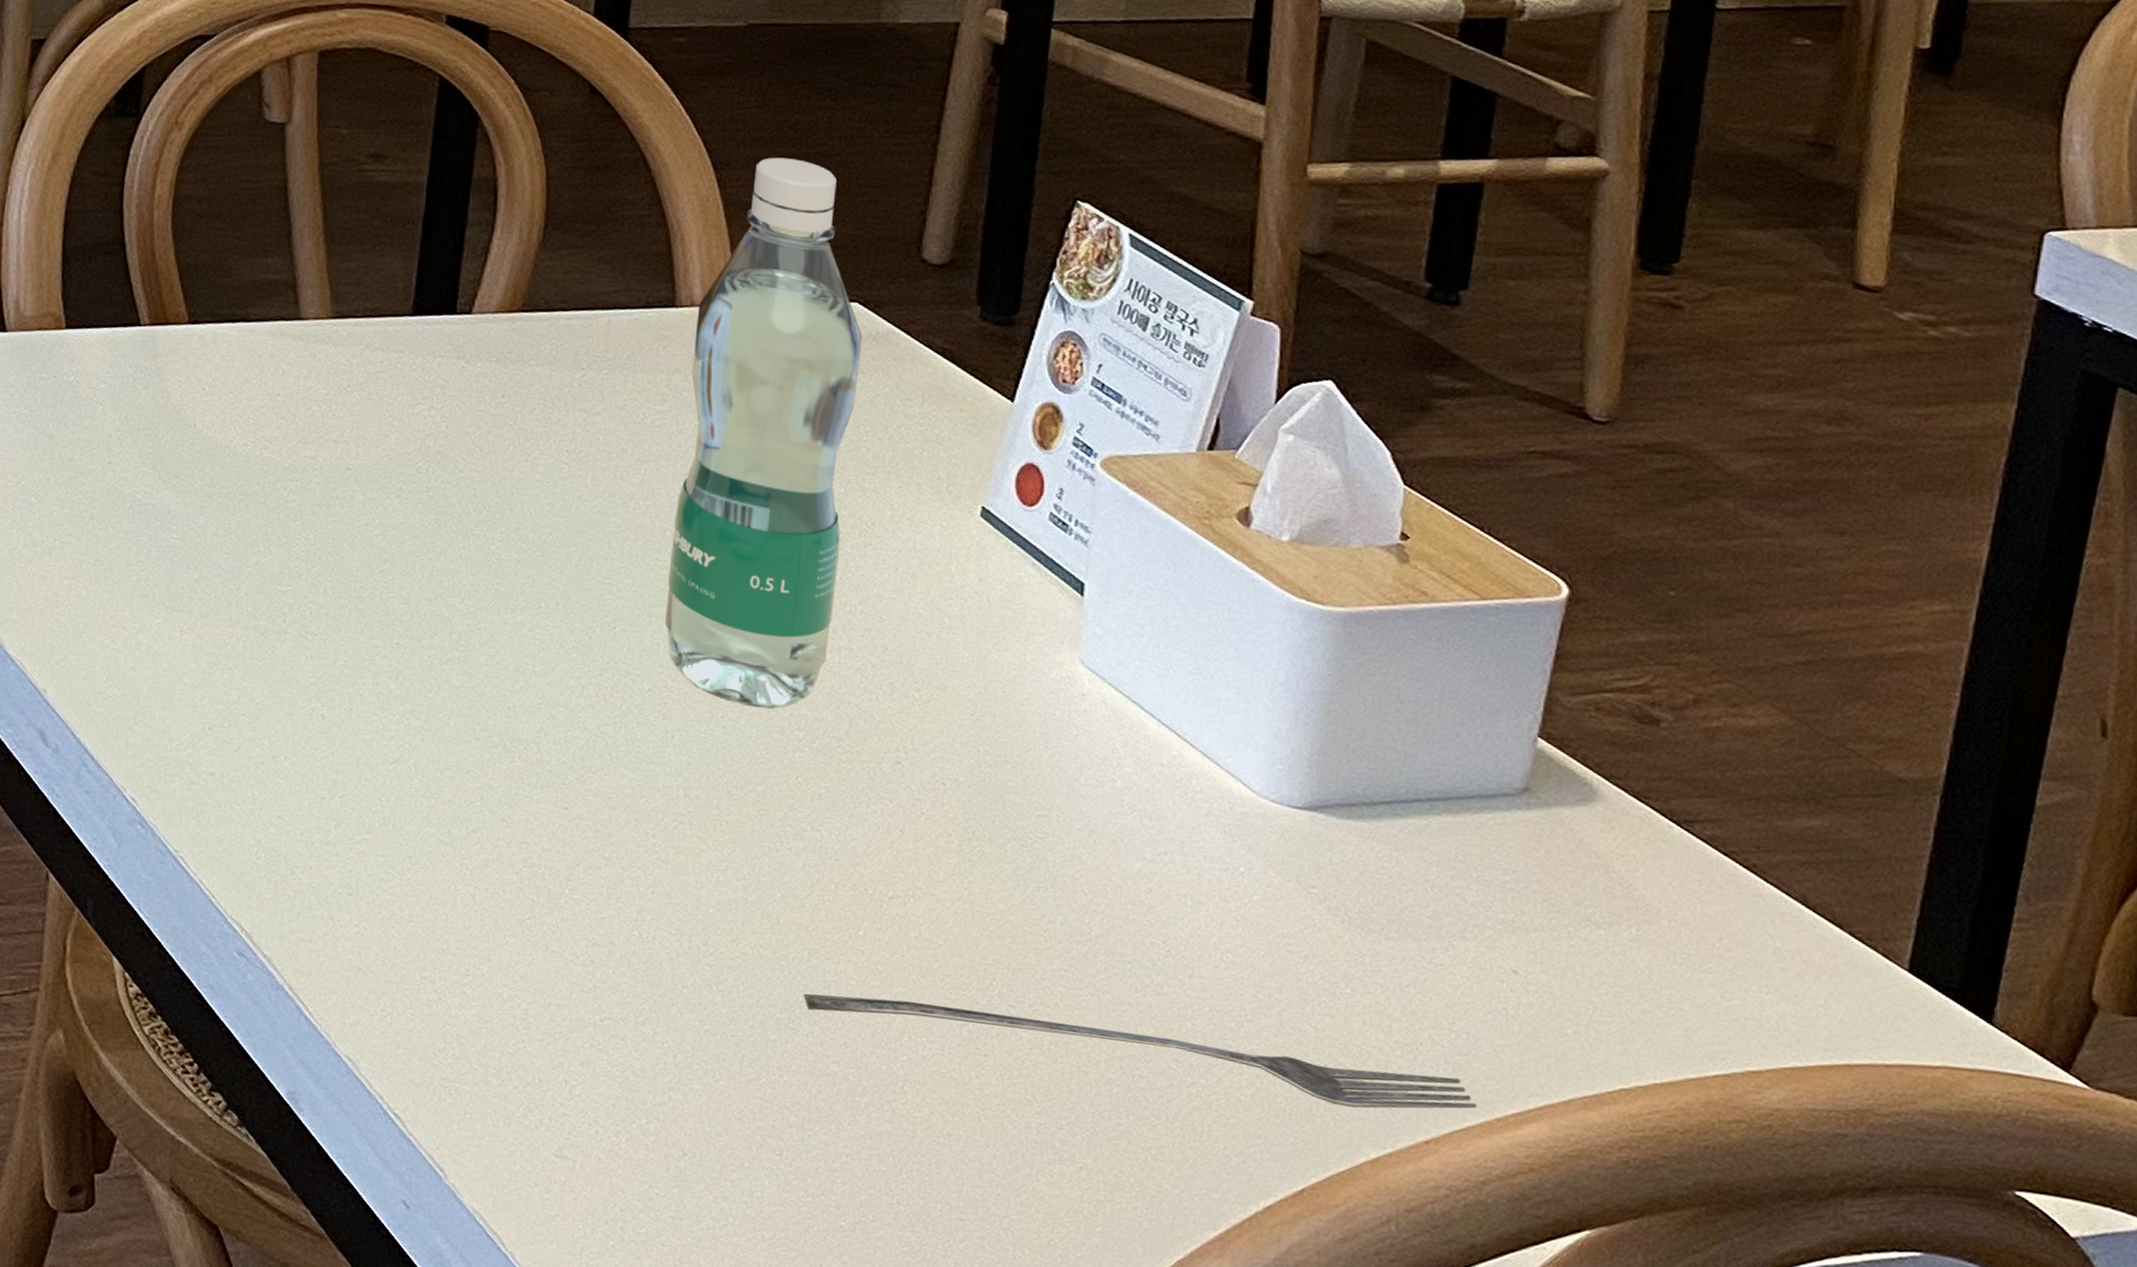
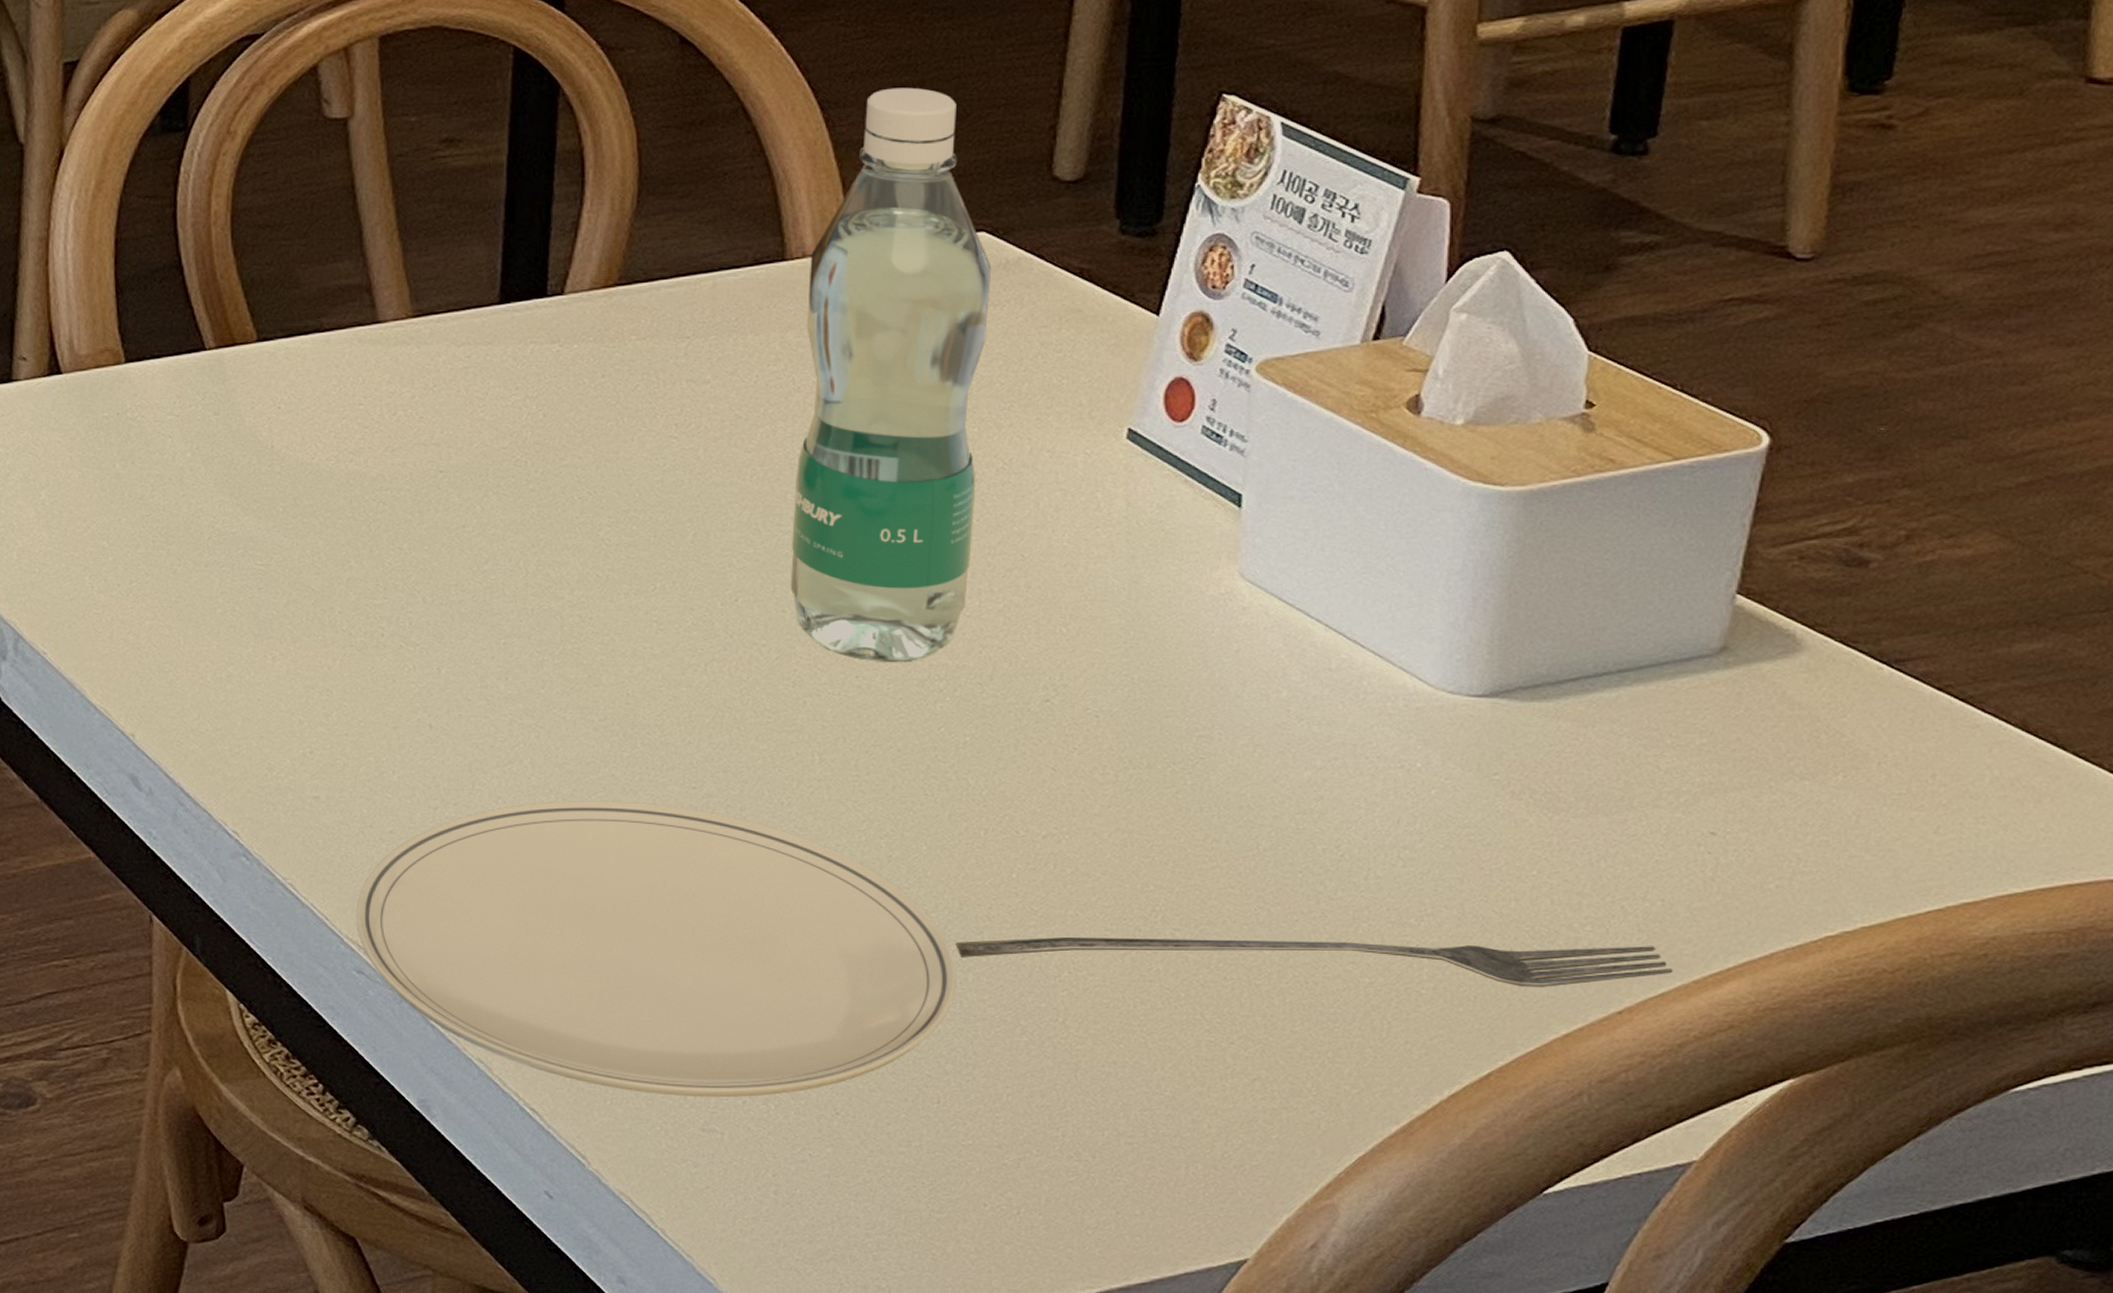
plate: none [240,804,804,1128] -> present [356,801,957,1098]

